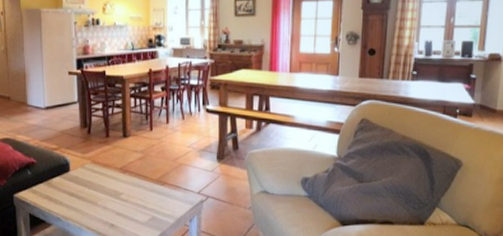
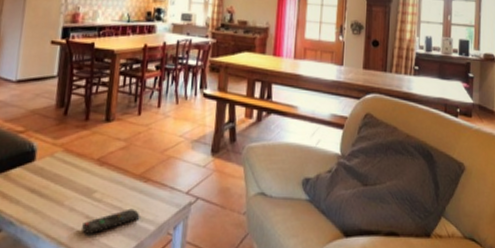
remote control: none [115,206,160,227] -> present [82,208,139,236]

